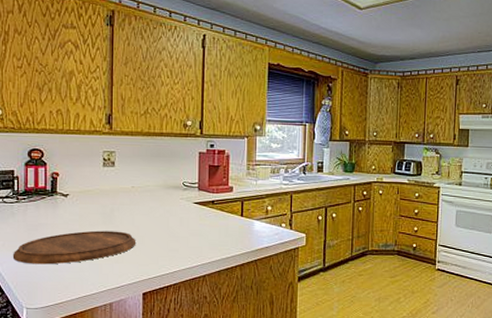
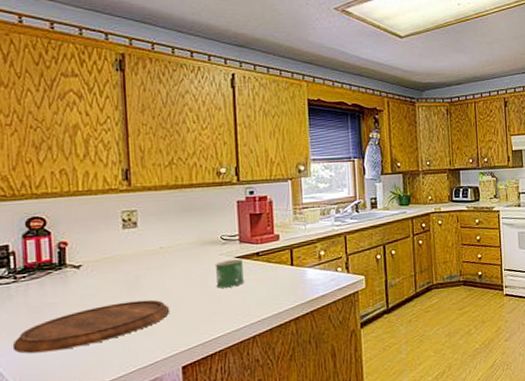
mug: none [175,205,200,229] -> present [215,259,245,289]

